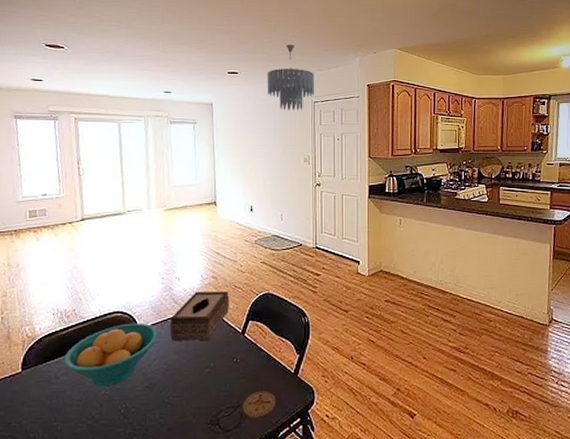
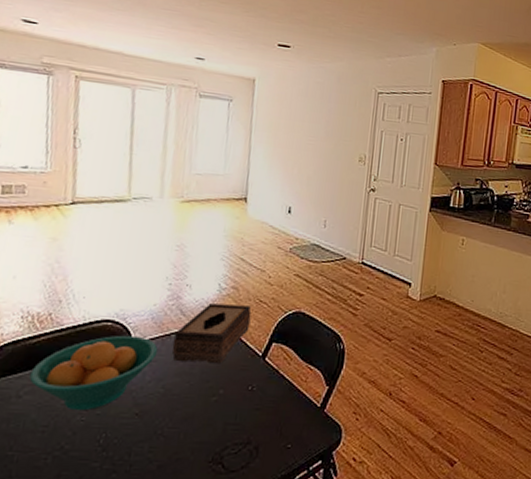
coaster: present [243,390,276,418] -> none [254,426,295,458]
ceiling light fixture: present [267,44,315,110] -> none [324,20,382,100]

